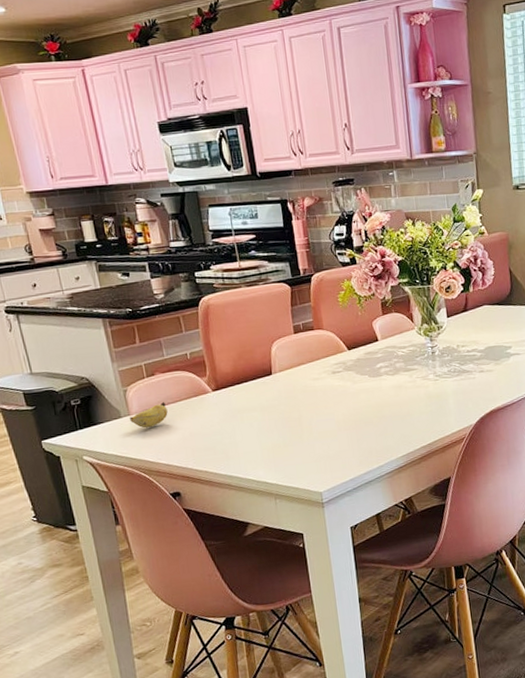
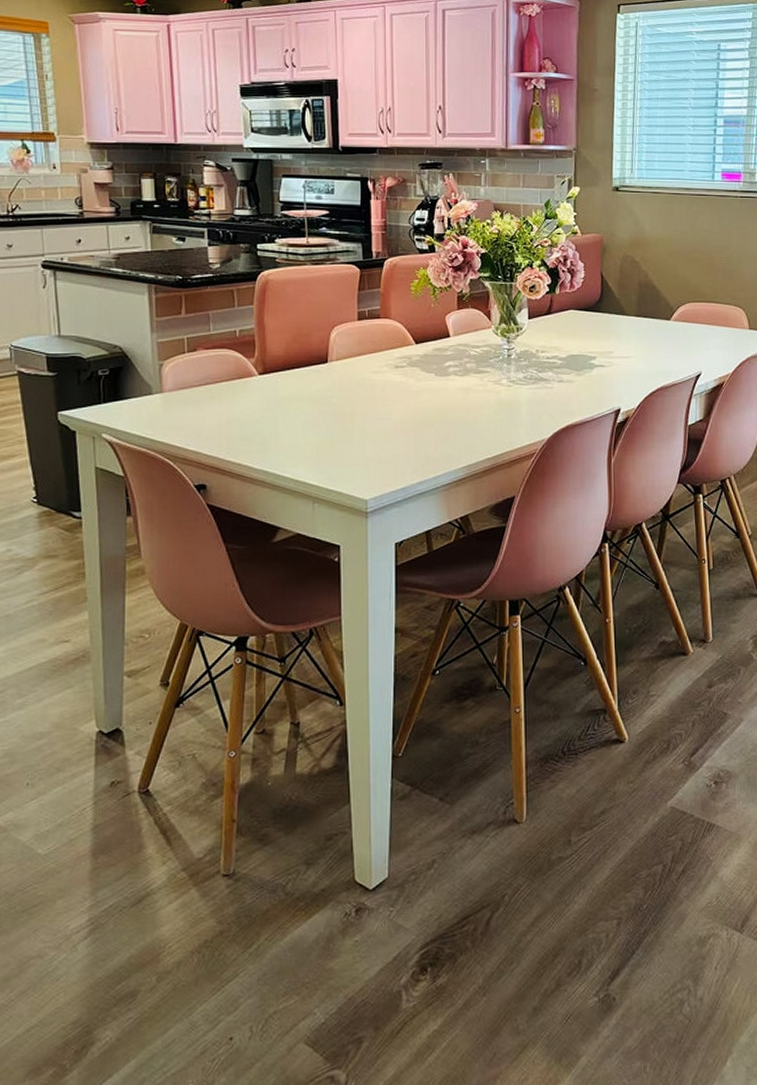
banana: present [130,402,168,428] -> none [162,382,205,409]

